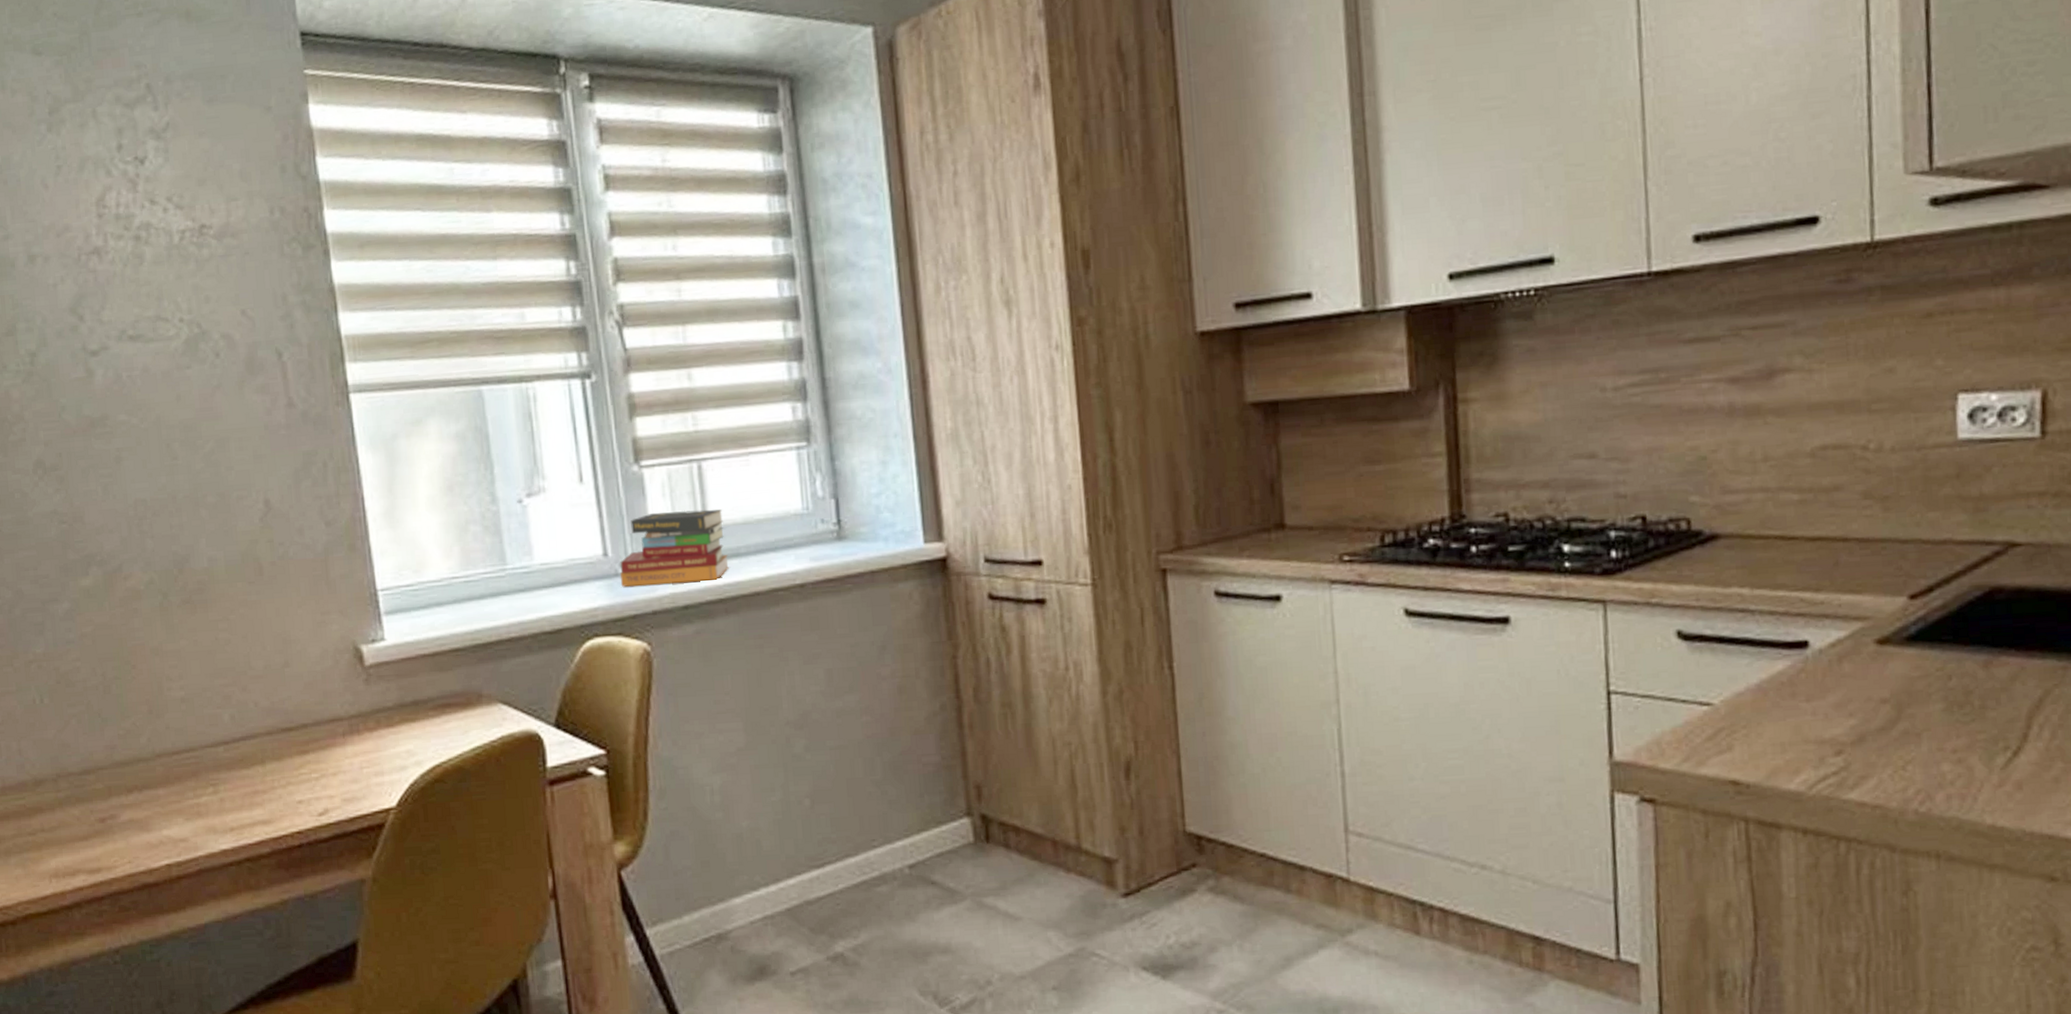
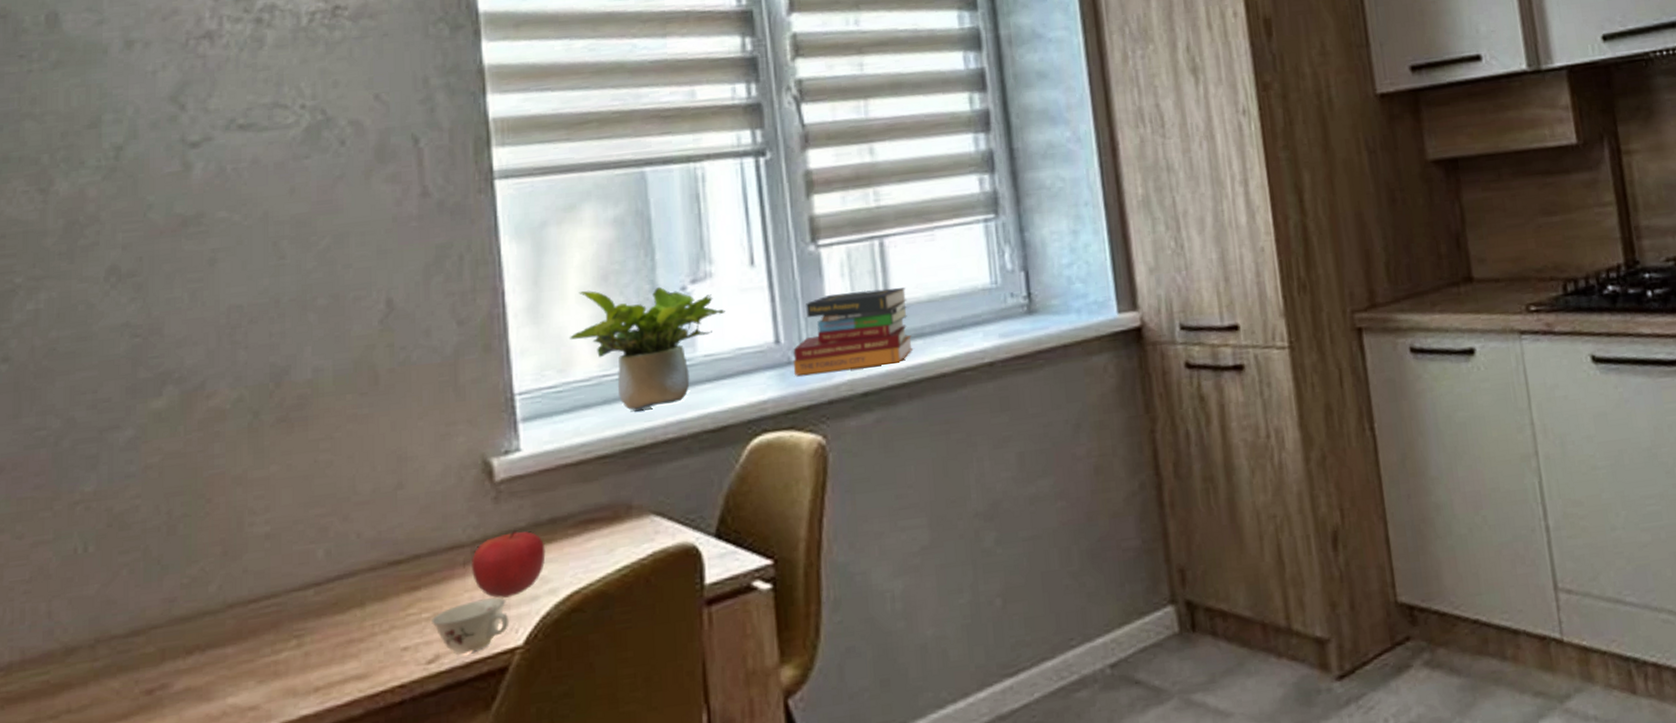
teacup: none [320,765,384,810] -> present [432,597,510,655]
fruit: none [350,707,411,766] -> present [472,527,546,599]
potted plant: none [421,498,558,611] -> present [569,286,726,412]

